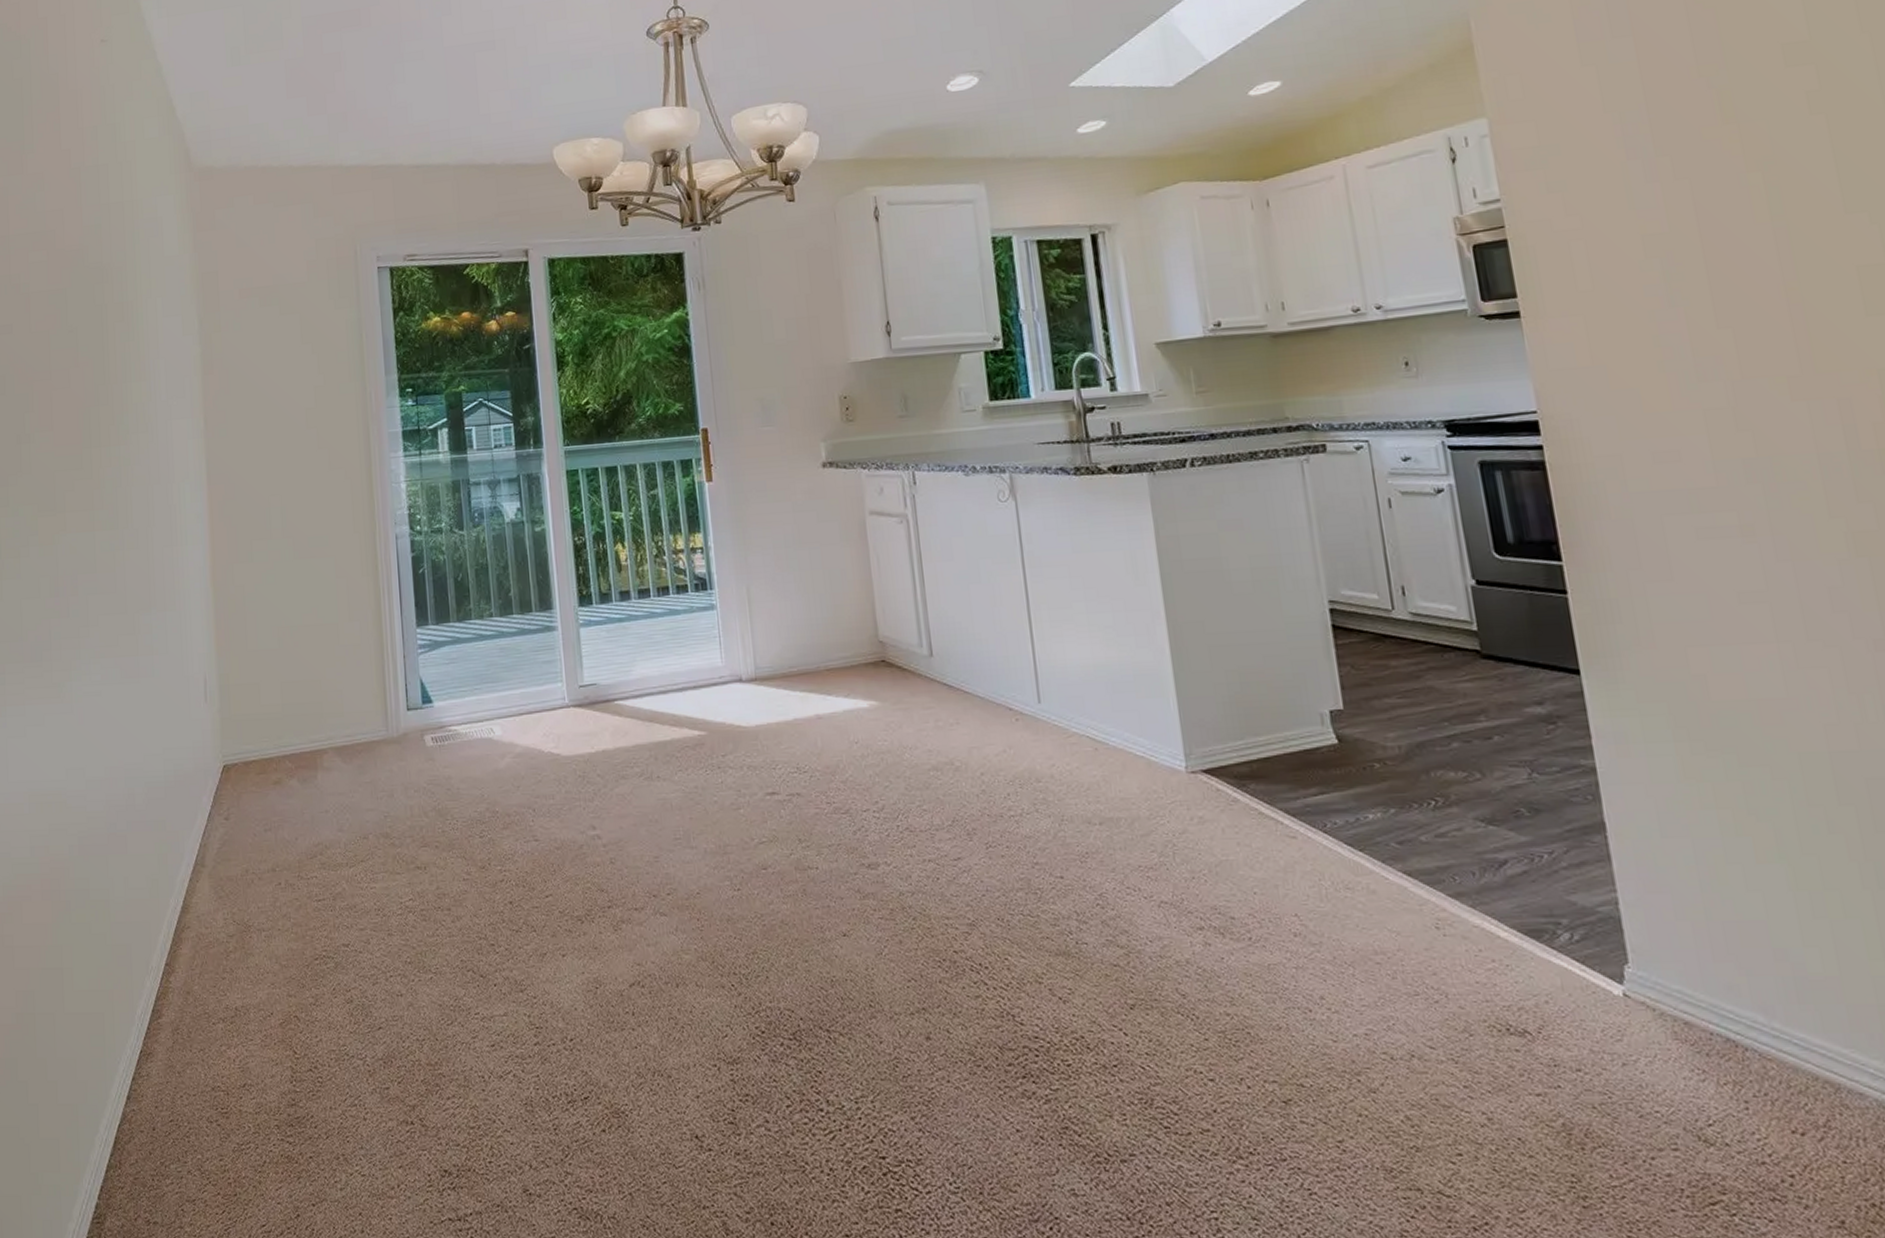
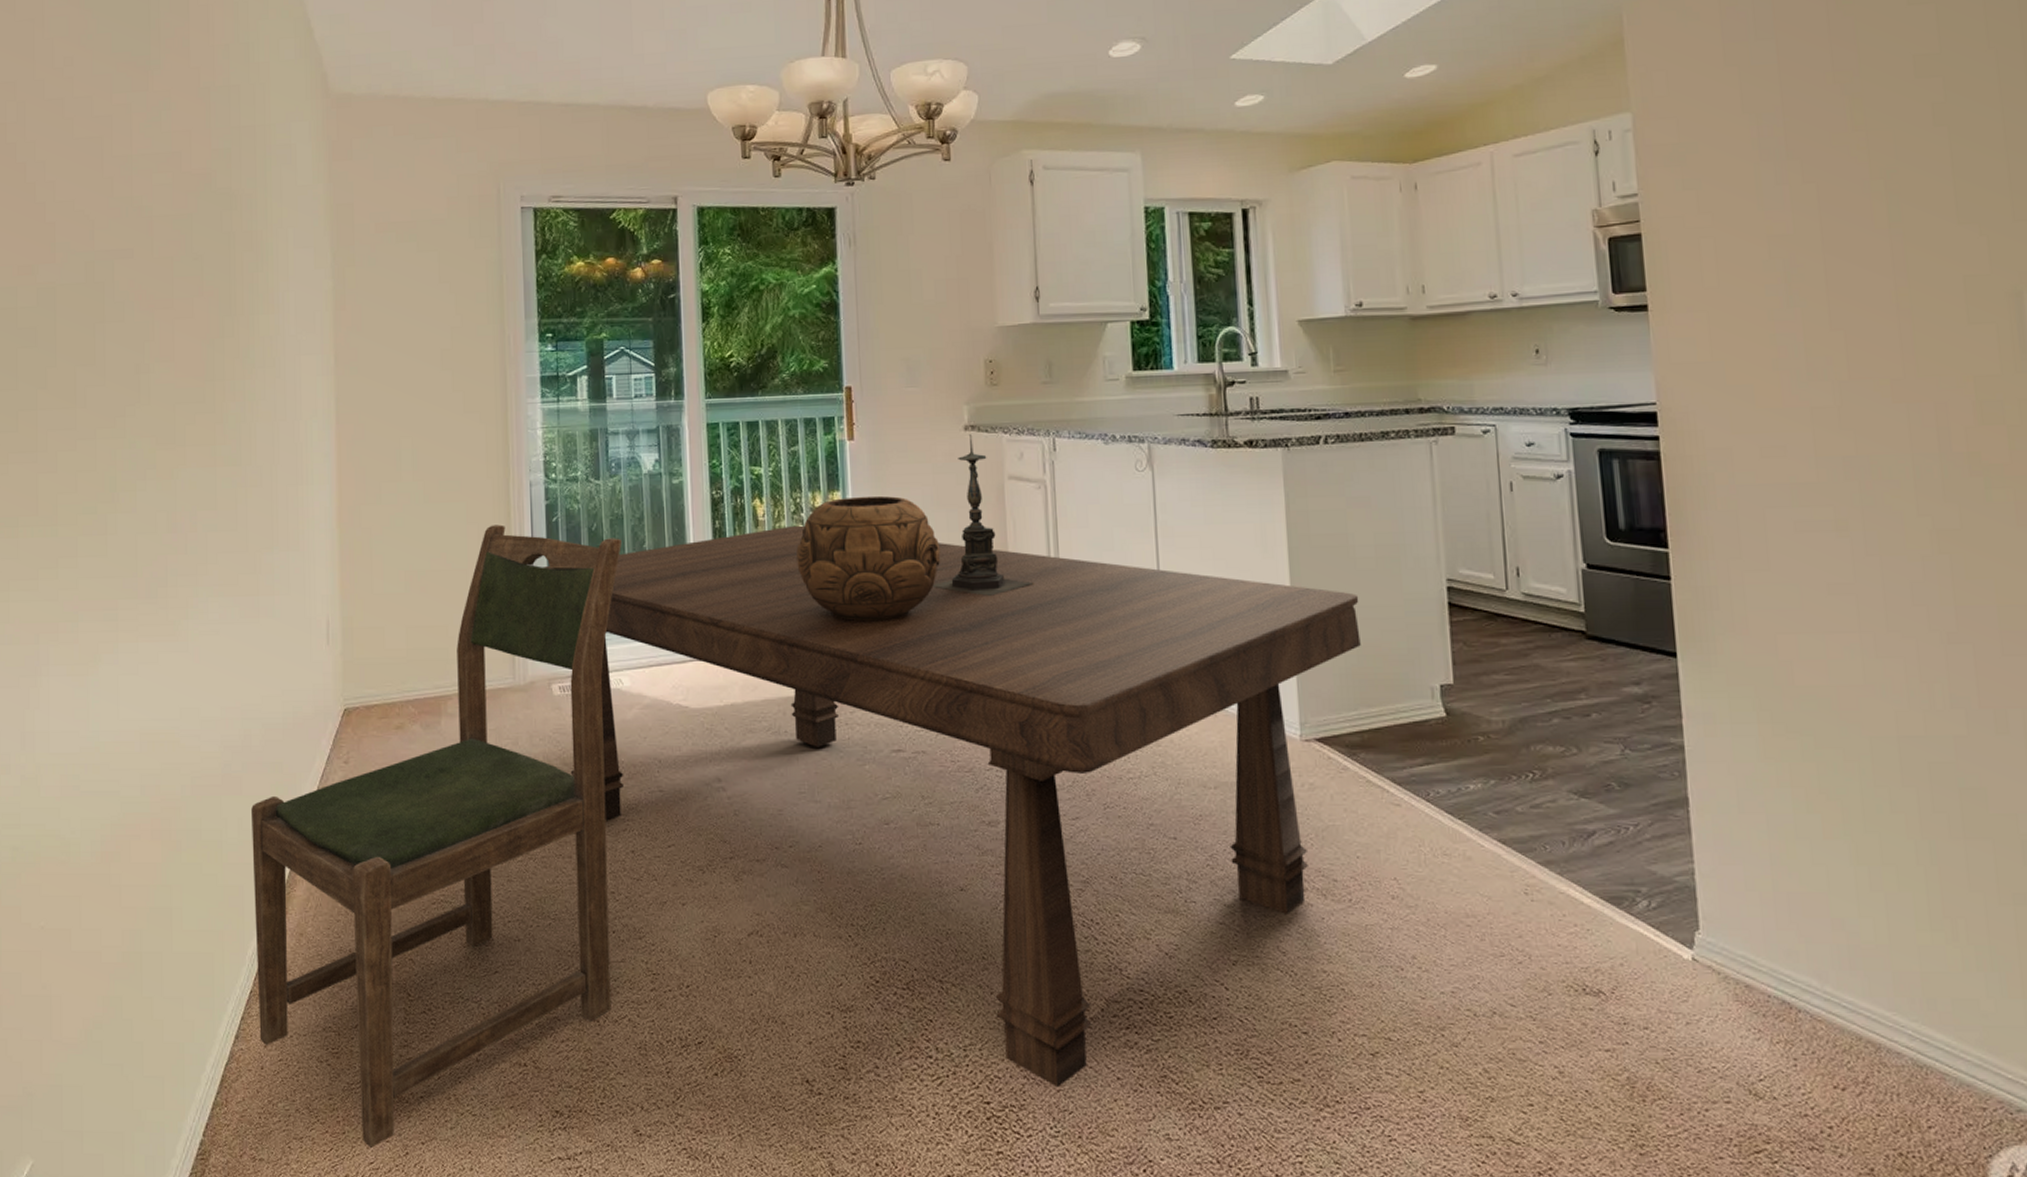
dining chair: none [137,578,496,1210] -> present [251,524,622,1148]
dining table: none [412,568,1243,1141] -> present [543,525,1361,1088]
decorative bowl: none [660,536,806,663] -> present [796,495,941,621]
candle holder: none [798,471,901,634] -> present [932,434,1034,596]

